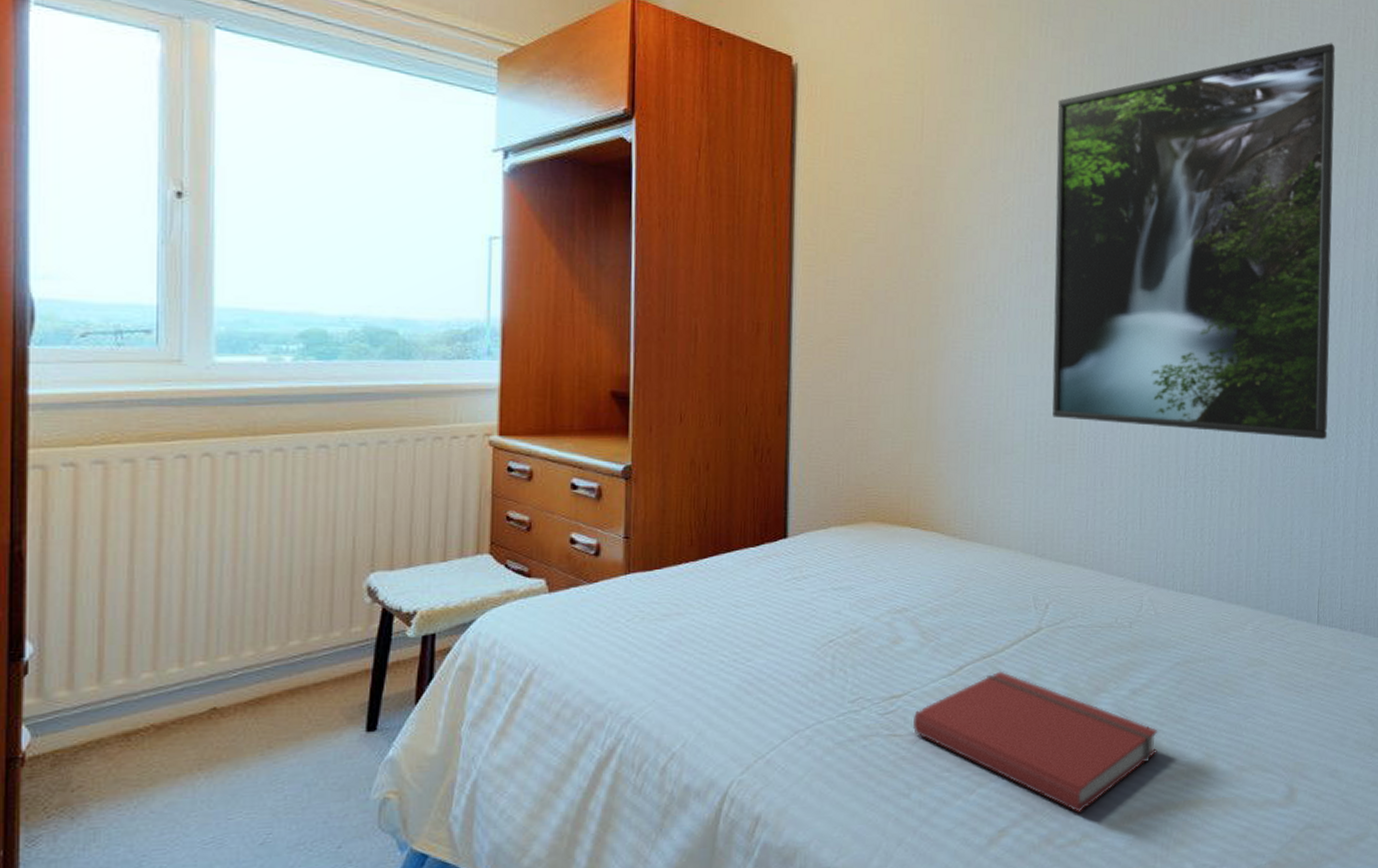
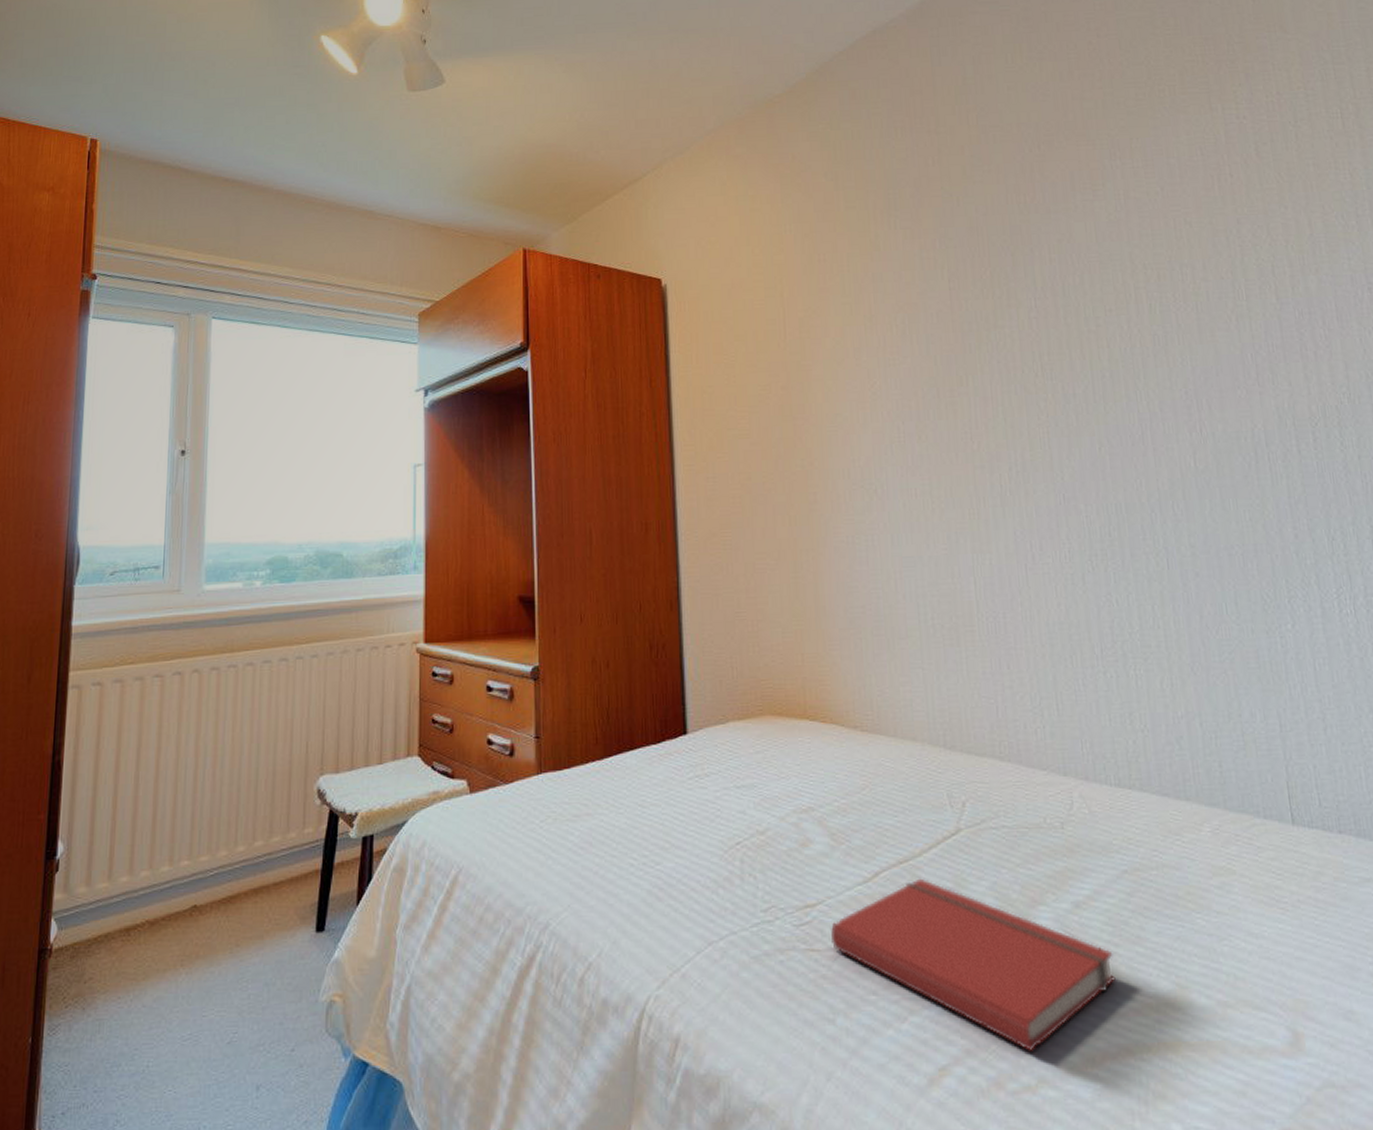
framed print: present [1052,43,1336,440] -> none [913,193,1266,607]

